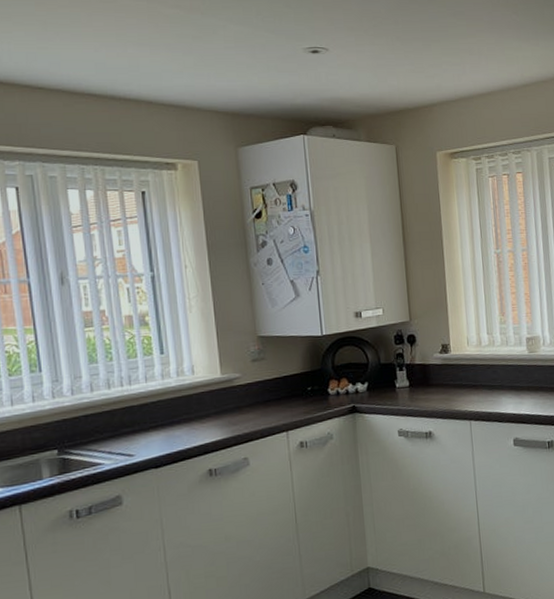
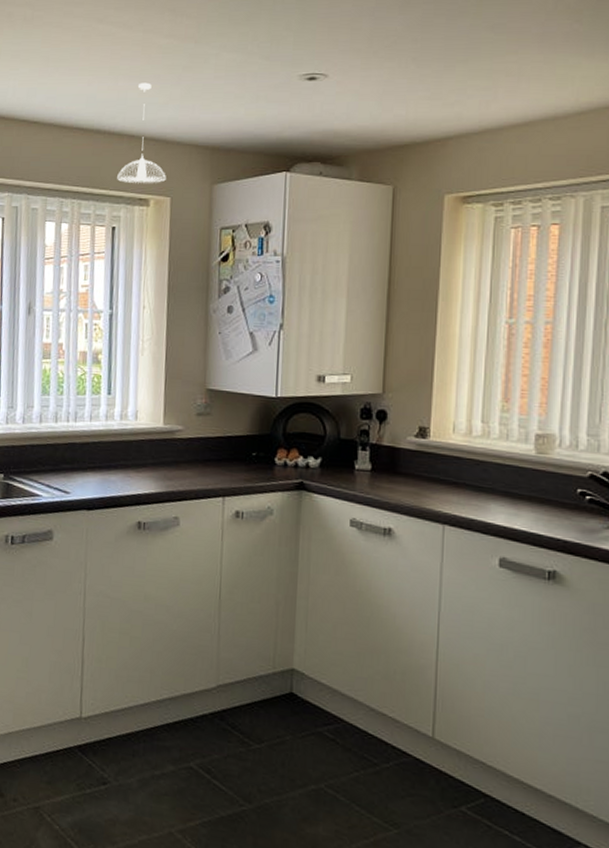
pendant light: none [140,50,191,149] -> present [117,82,166,184]

